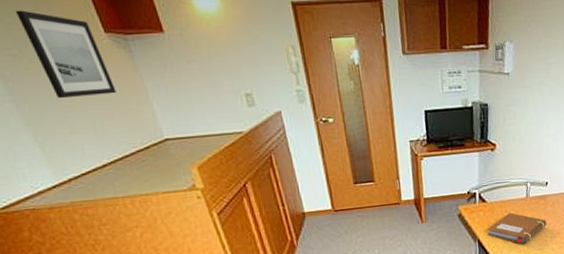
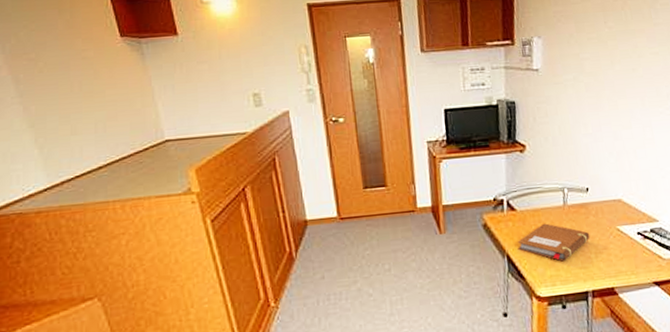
wall art: present [15,10,117,99] -> none [39,18,123,101]

